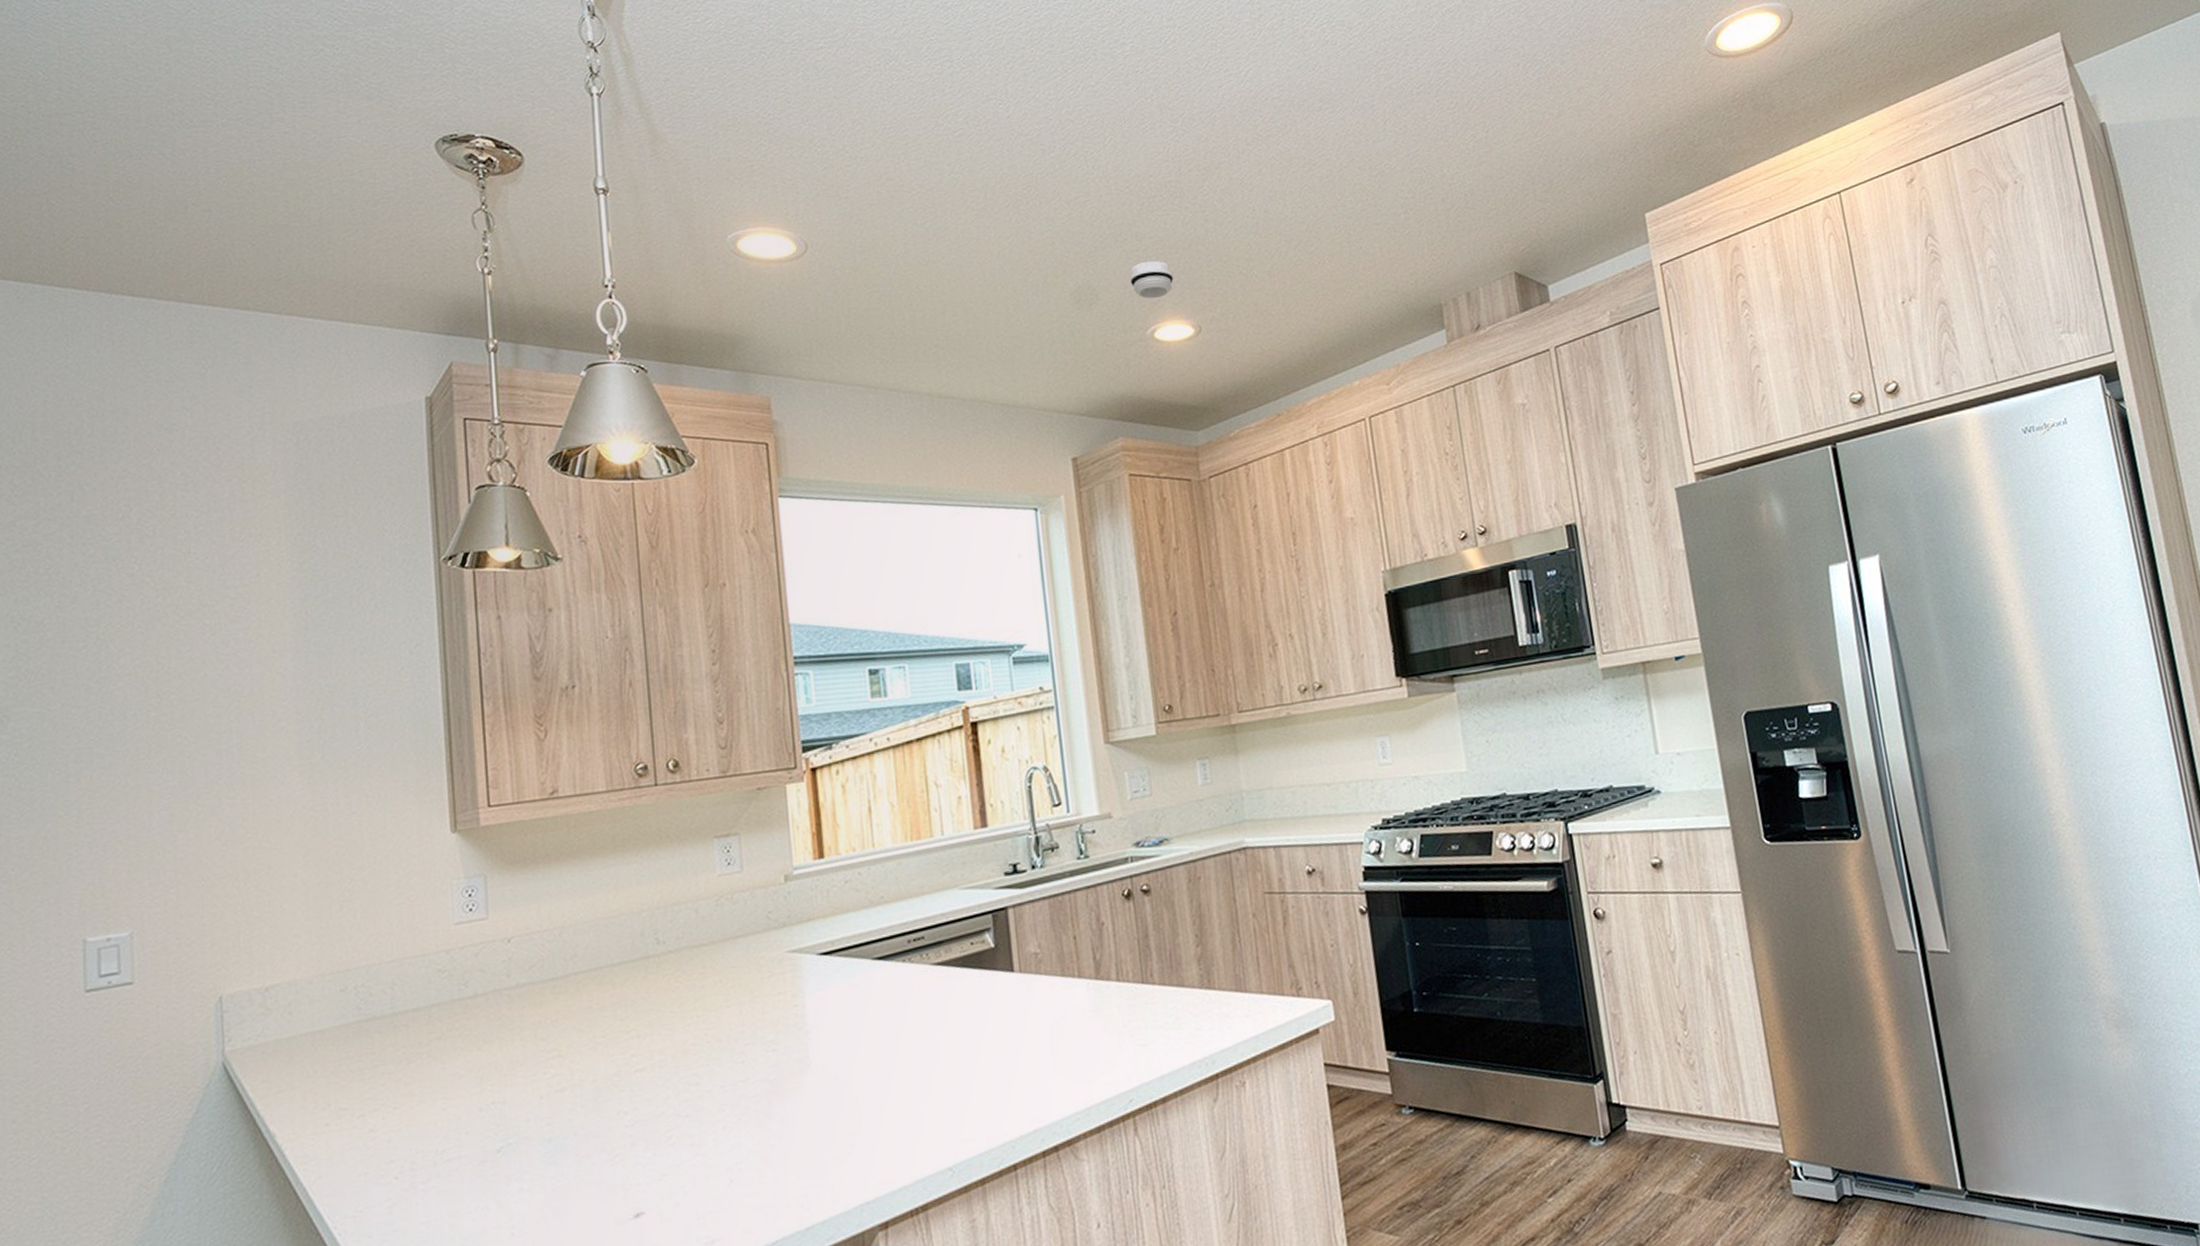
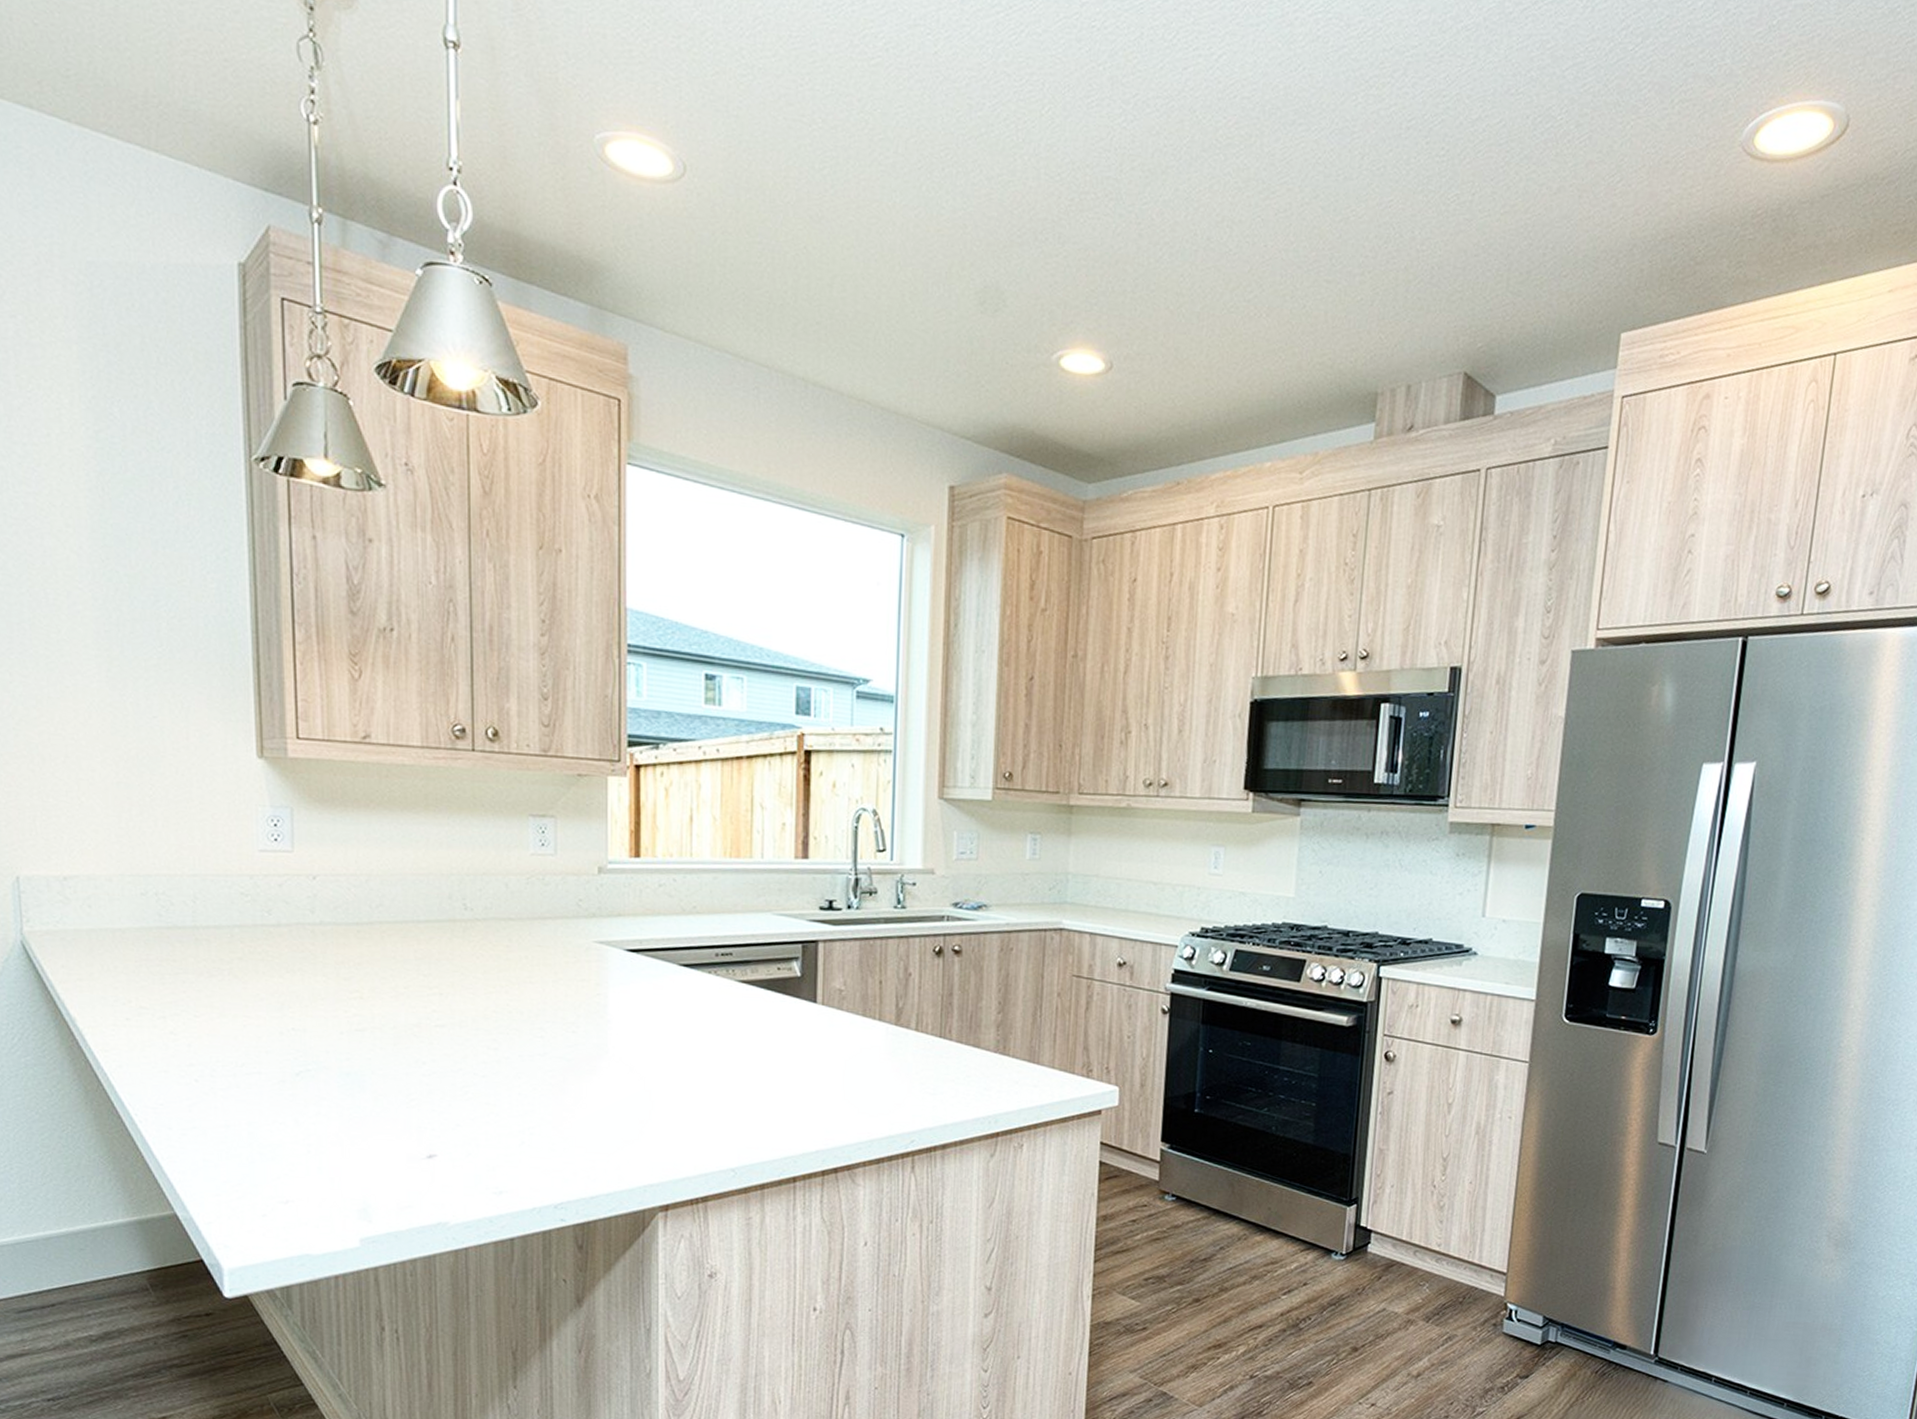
smoke detector: present [1130,260,1174,299] -> none [1044,271,1093,319]

